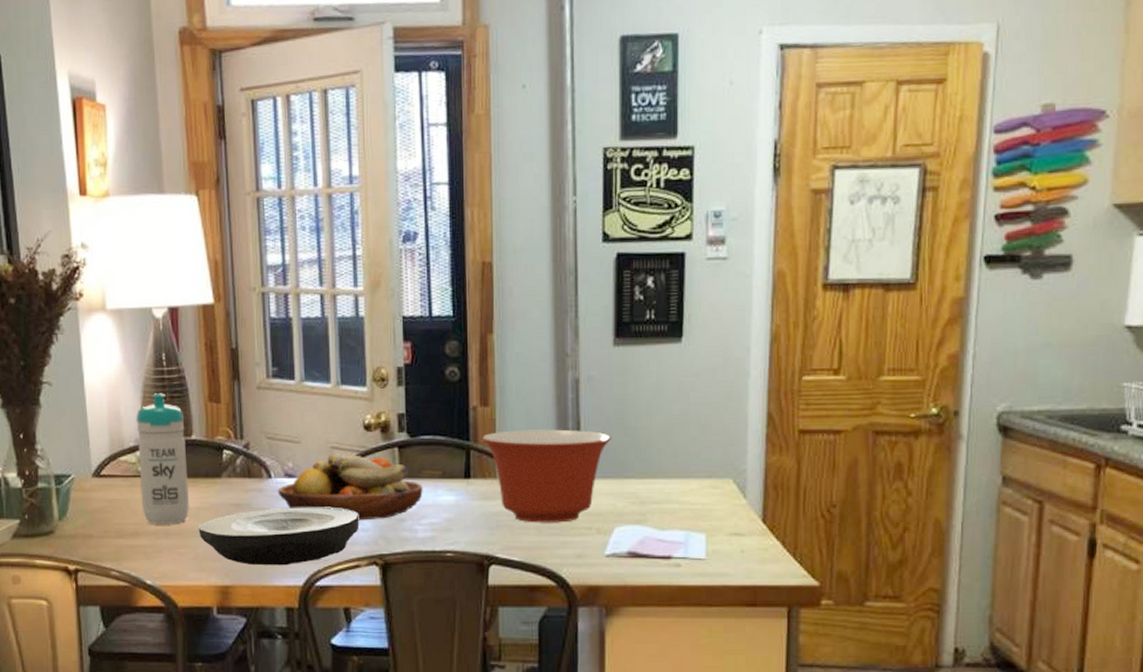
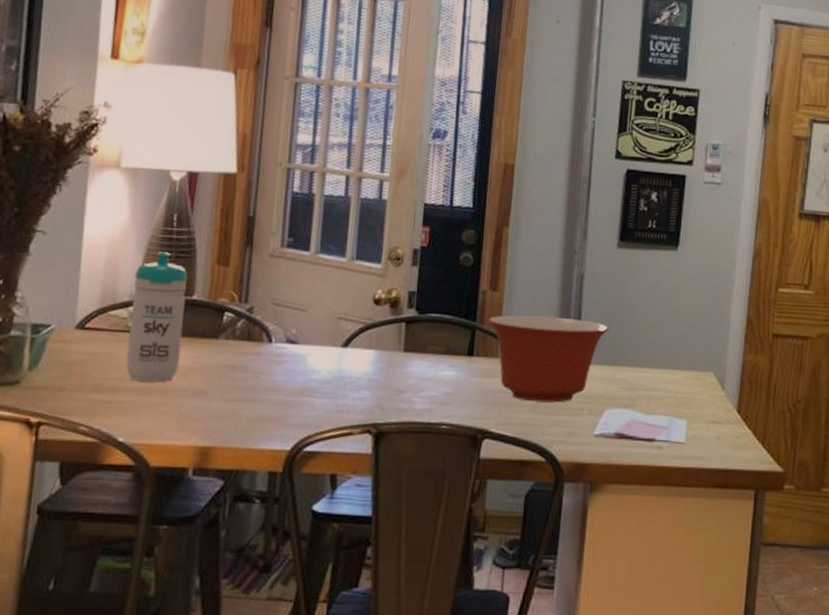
plate: present [198,507,359,566] -> none [185,372,358,430]
fruit bowl: present [278,454,423,521] -> none [276,324,426,390]

